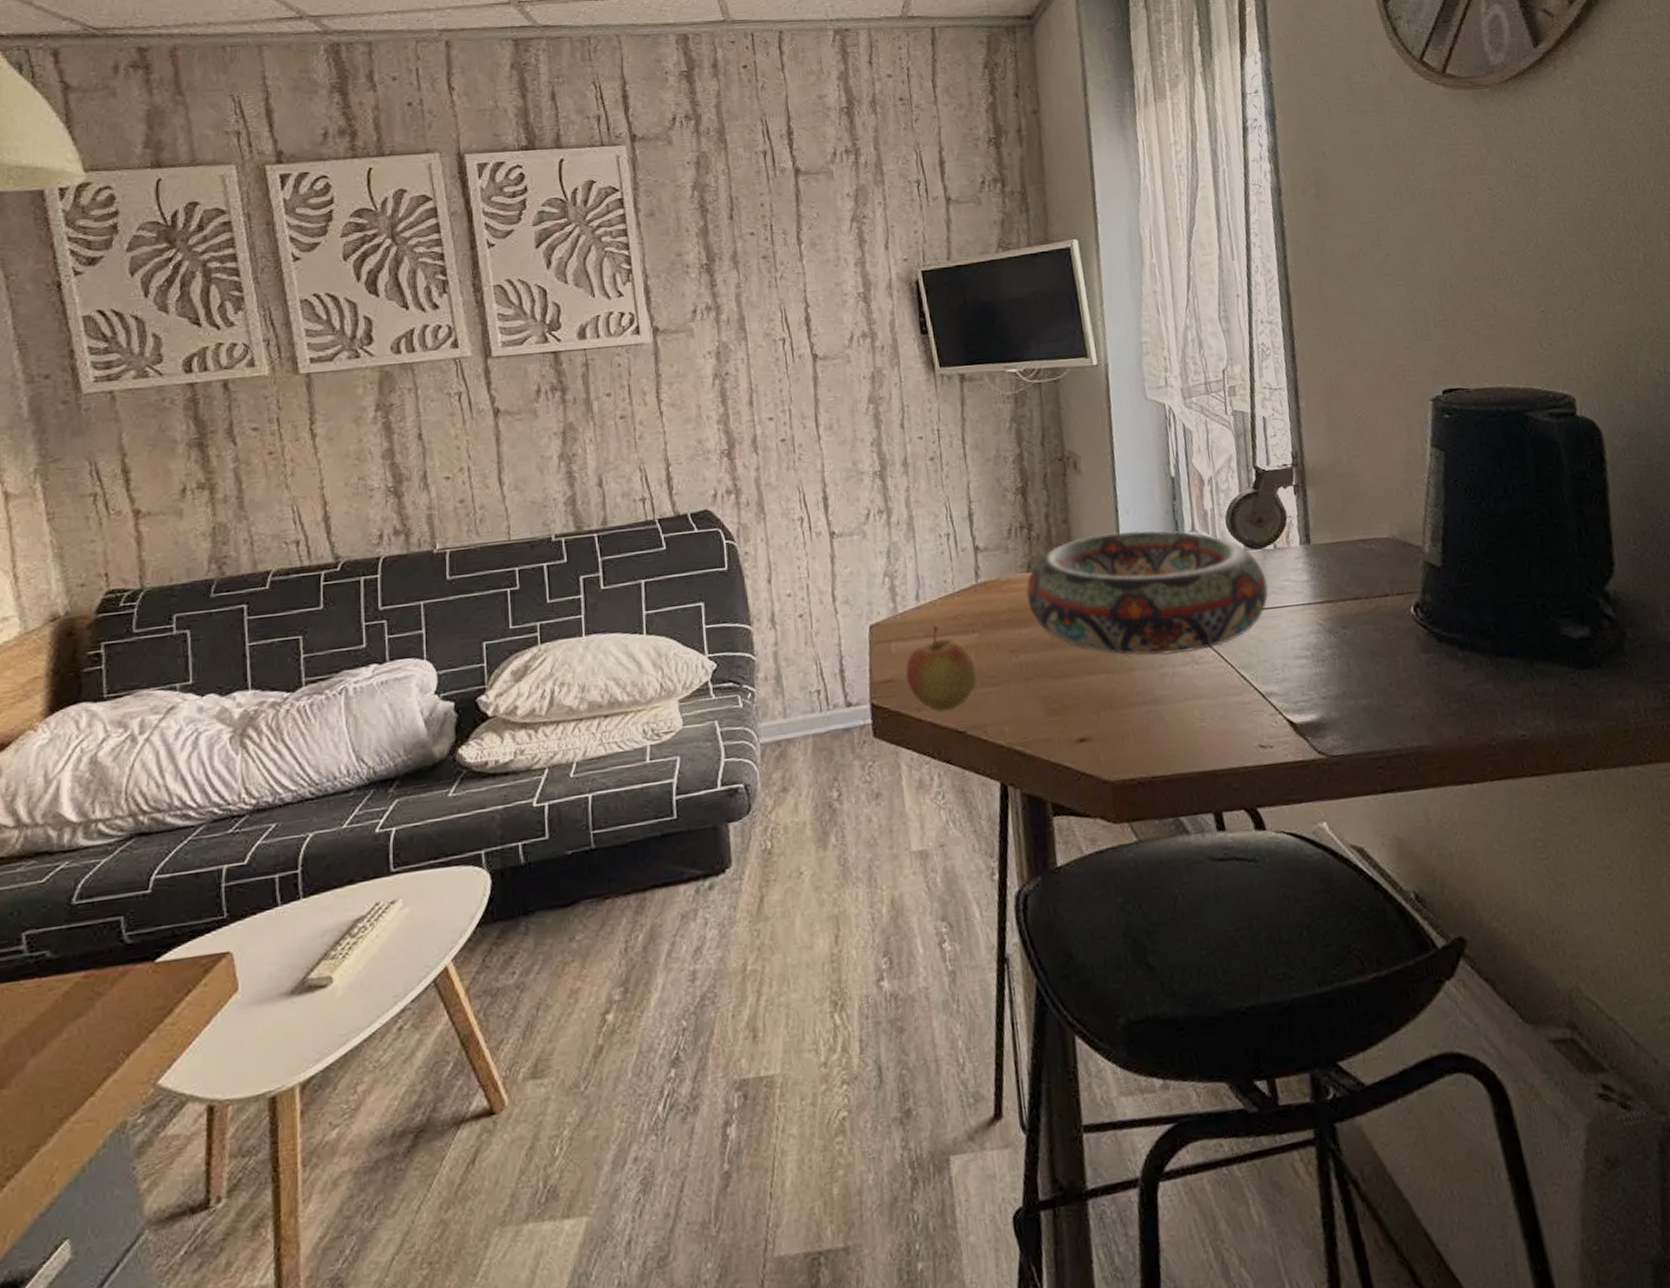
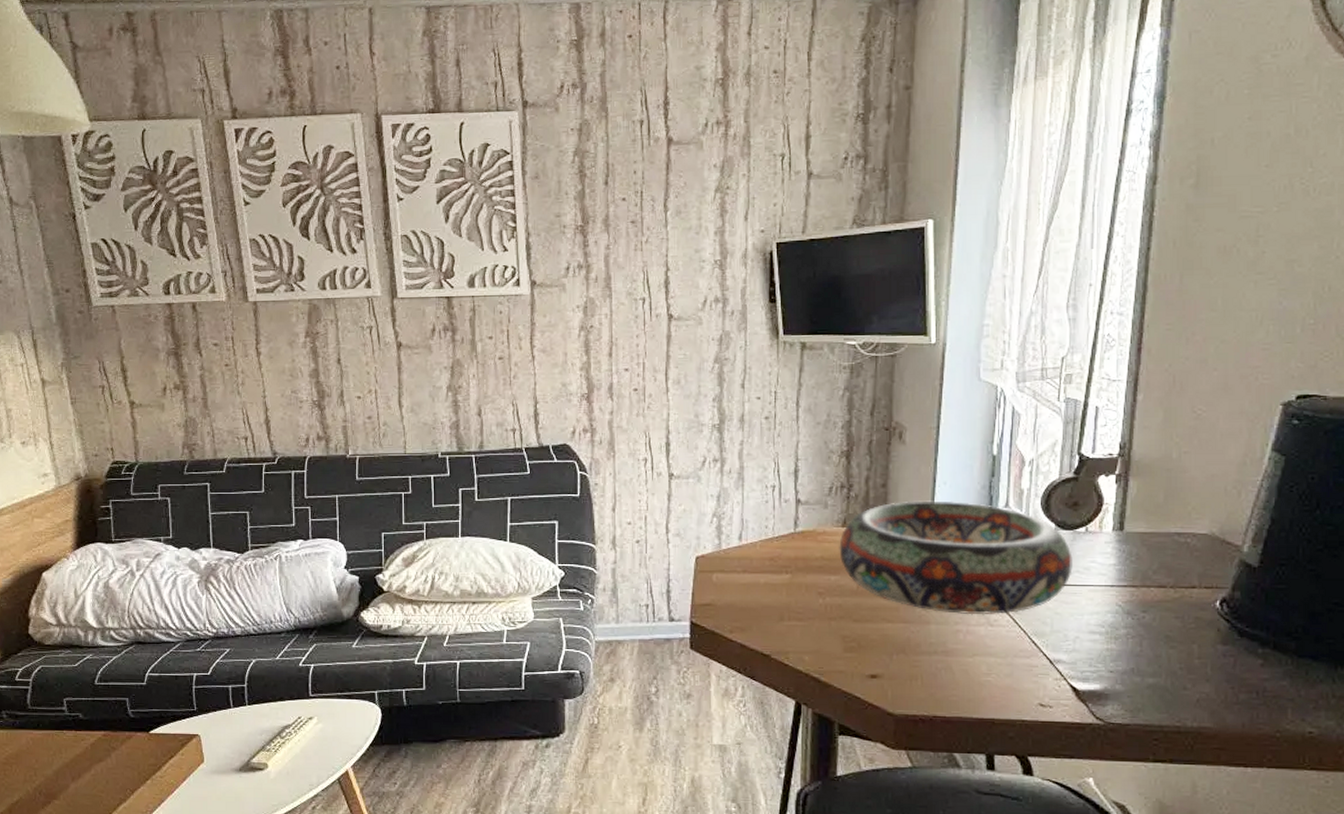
apple: present [905,625,977,711] -> none [722,563,785,636]

